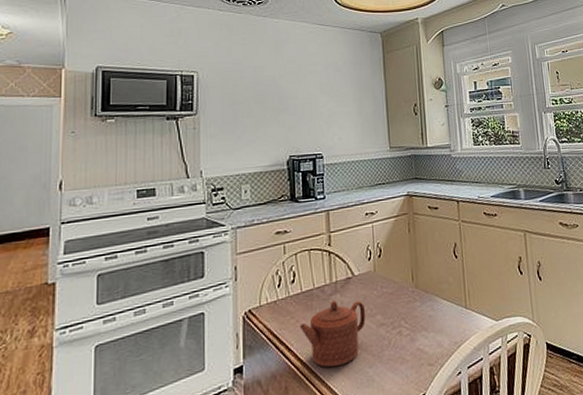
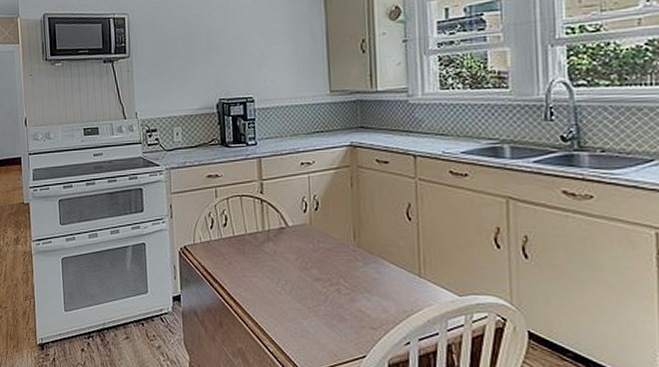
teapot: present [299,299,365,367] -> none [232,247,300,312]

